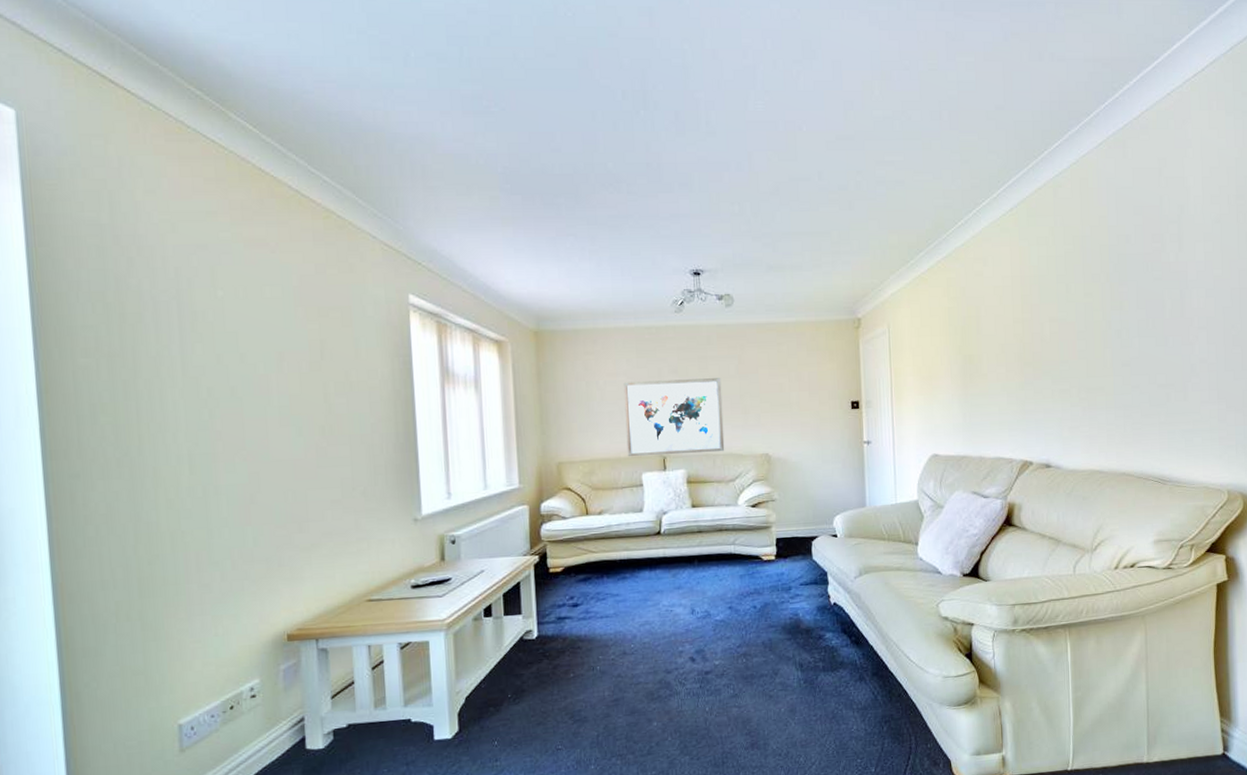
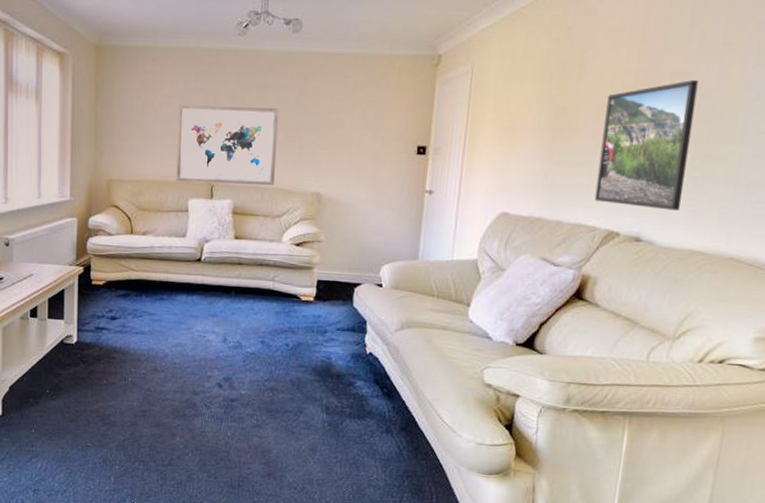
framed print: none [1003,325,1077,438] -> present [594,80,699,210]

